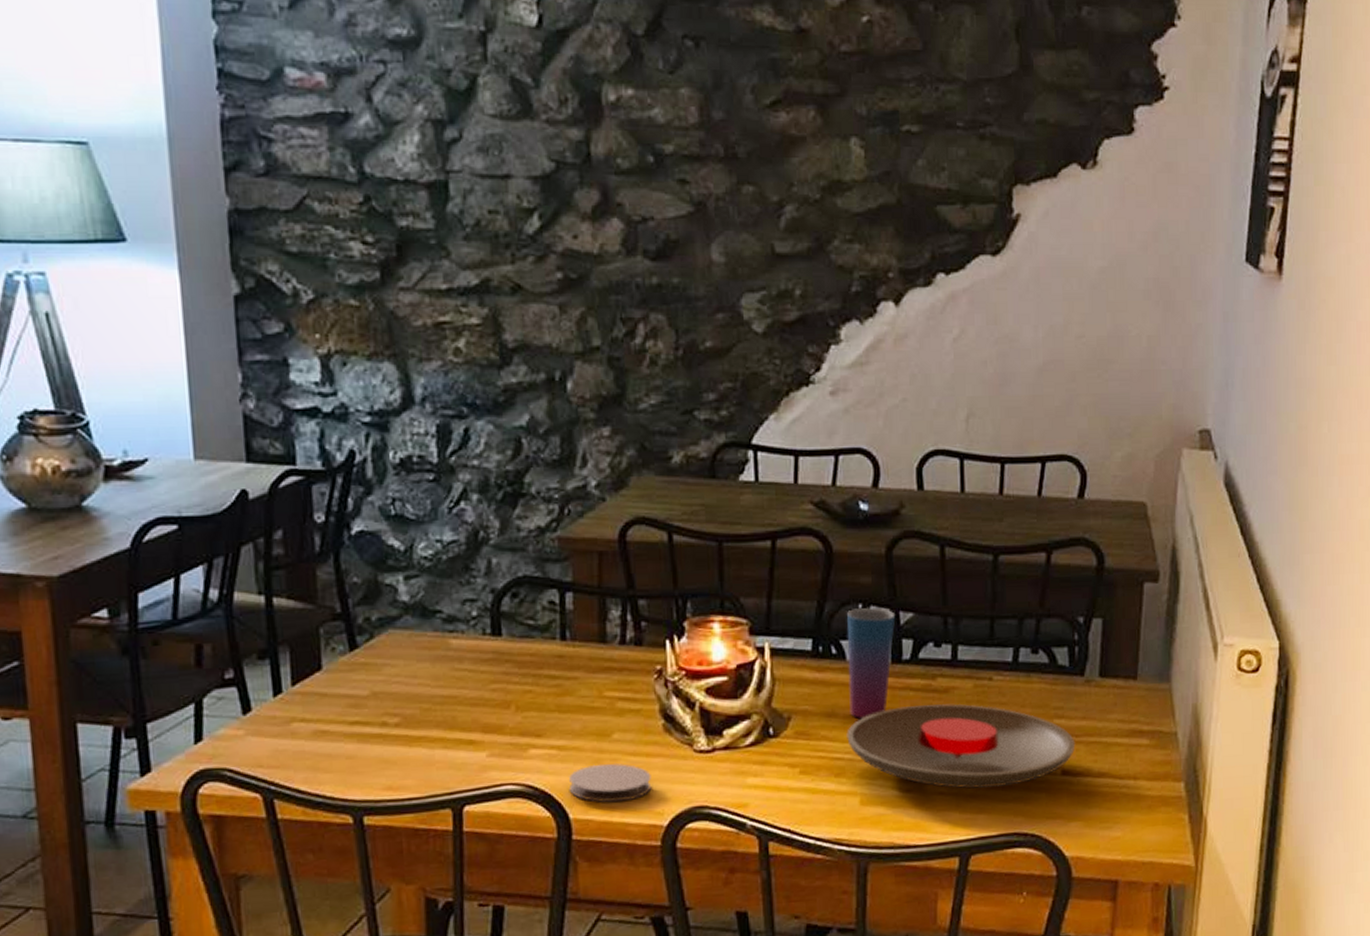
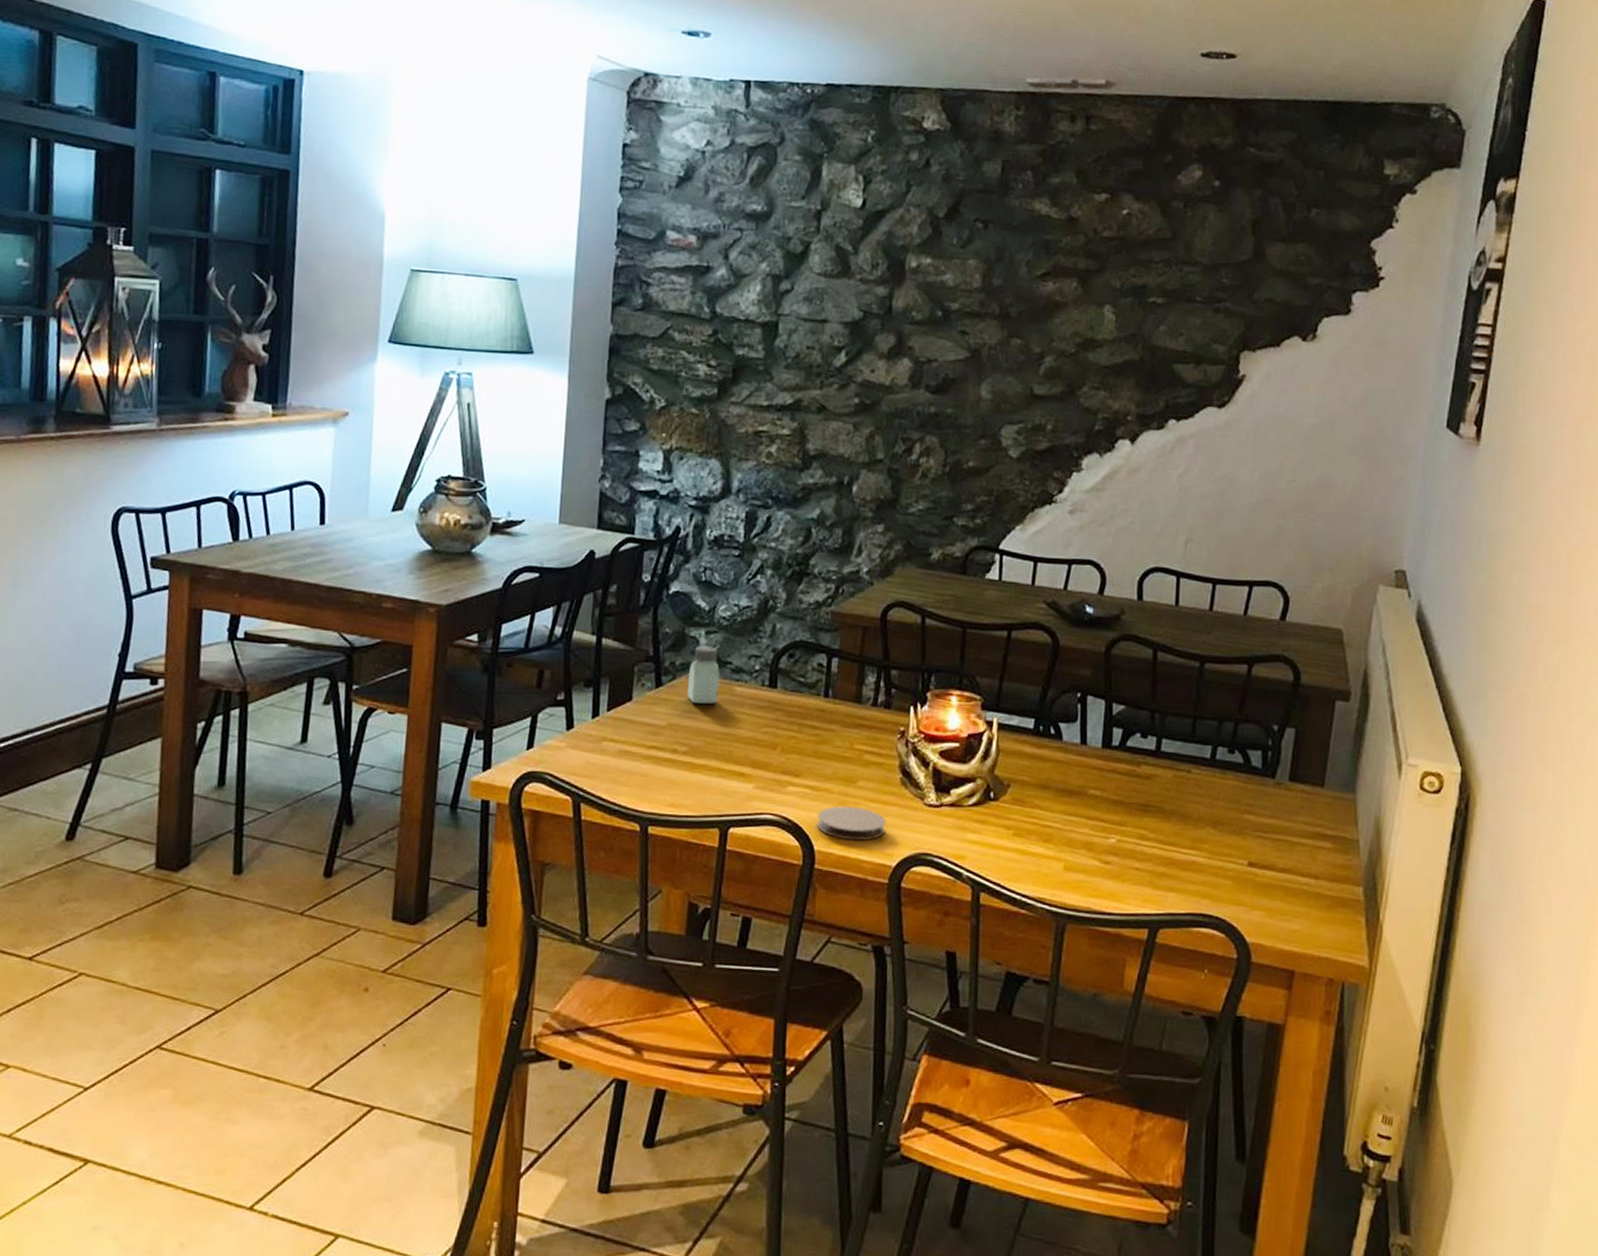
saltshaker: none [389,593,431,665] -> present [686,645,720,705]
plate: present [846,704,1076,789] -> none [1057,787,1263,870]
cup: present [847,607,896,718] -> none [1062,696,1109,793]

